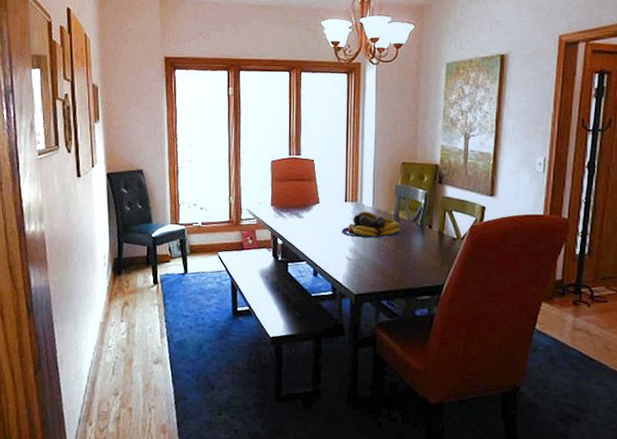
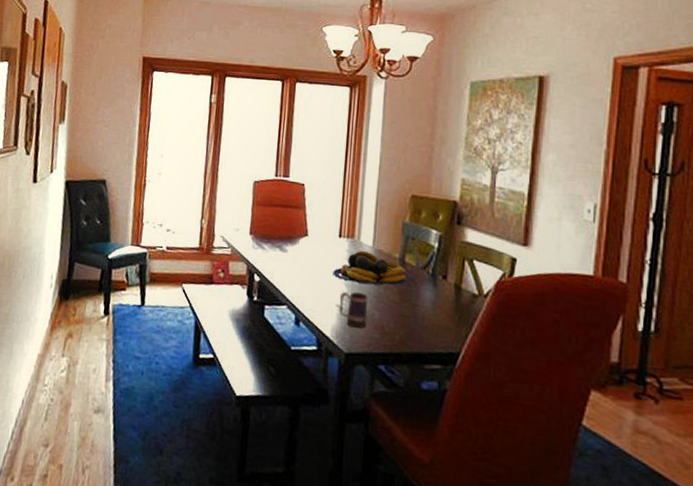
mug: none [348,245,371,274] -> present [339,292,368,329]

